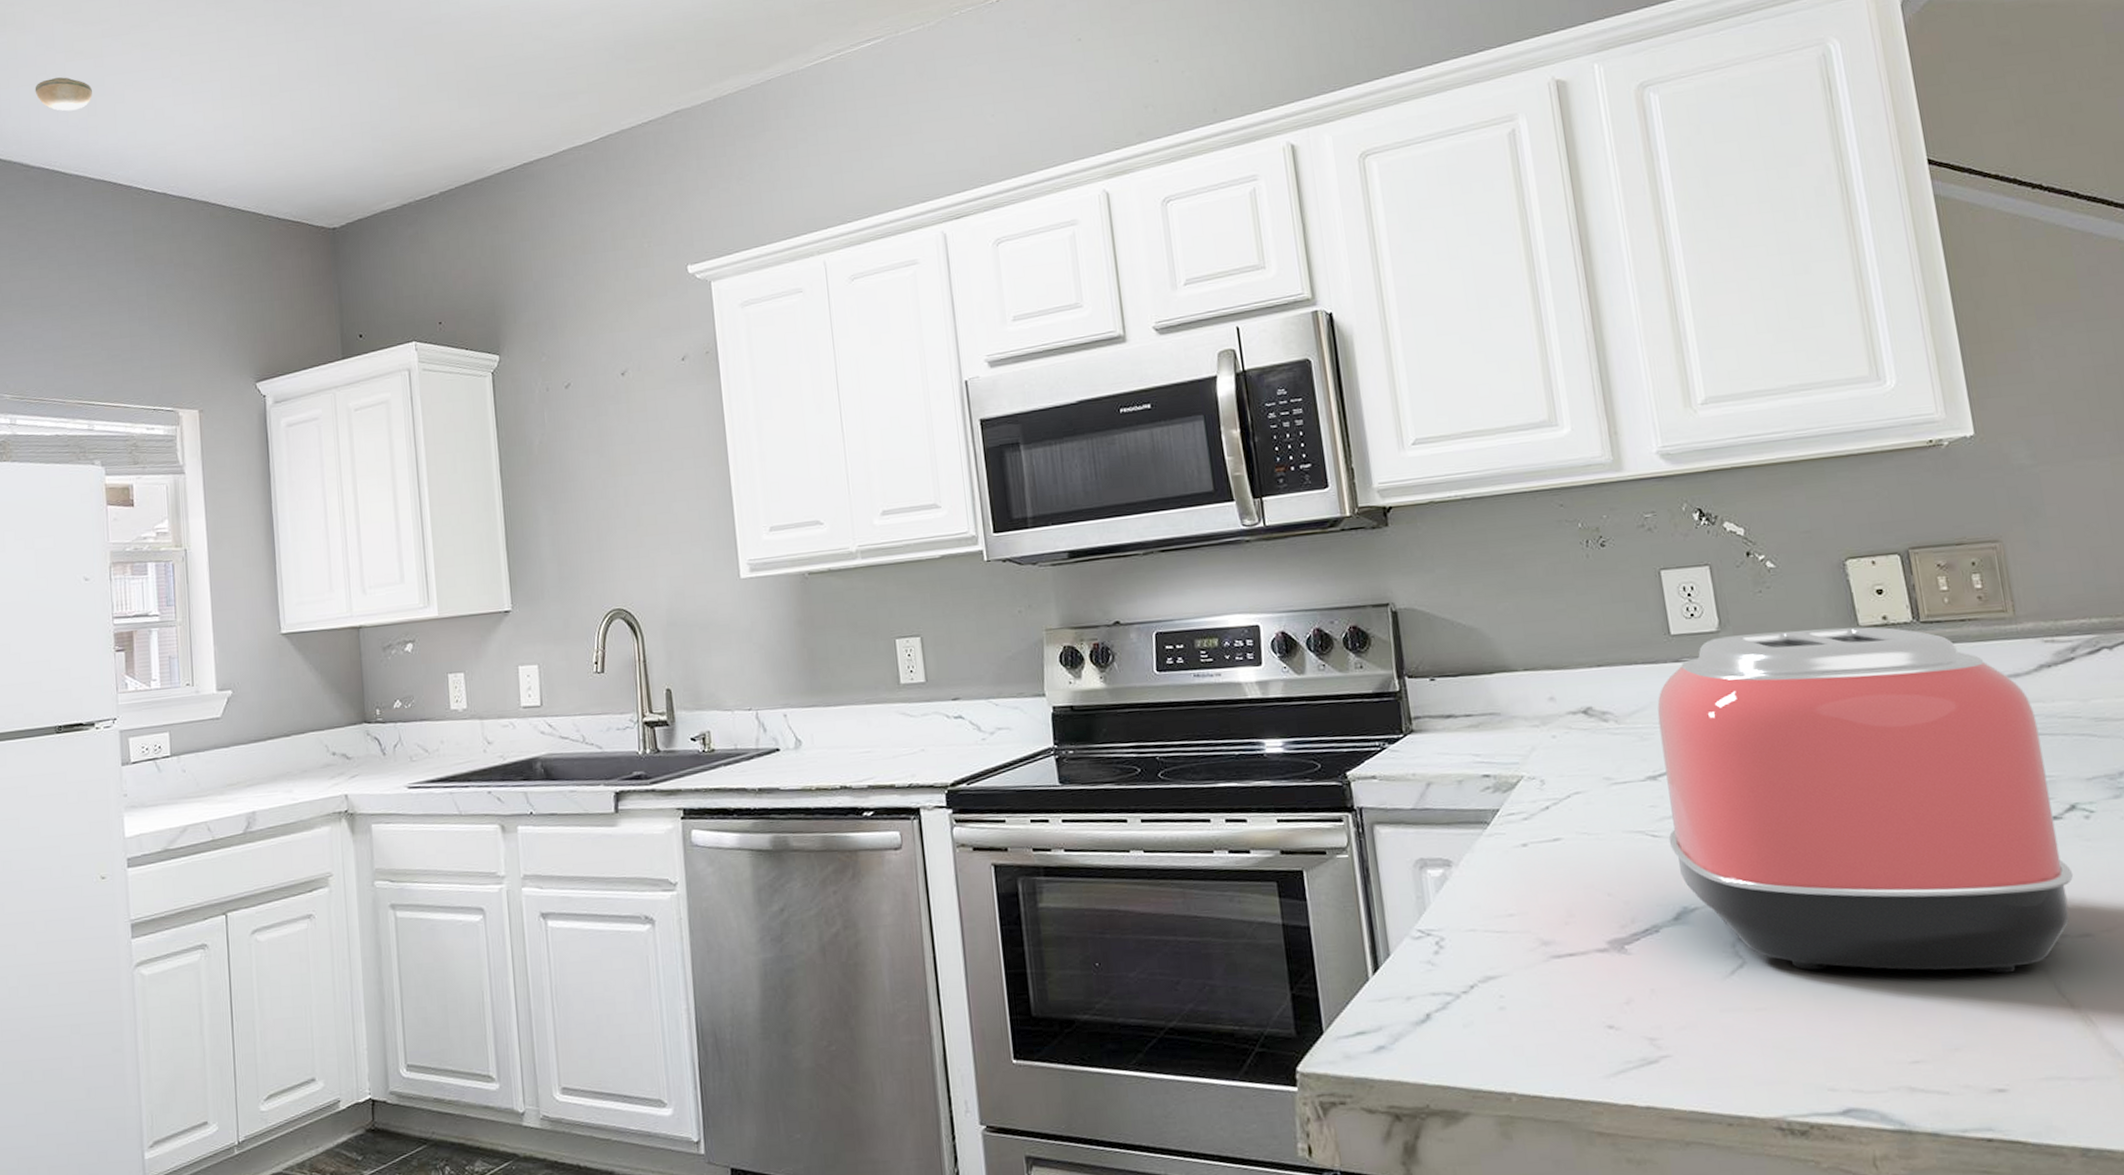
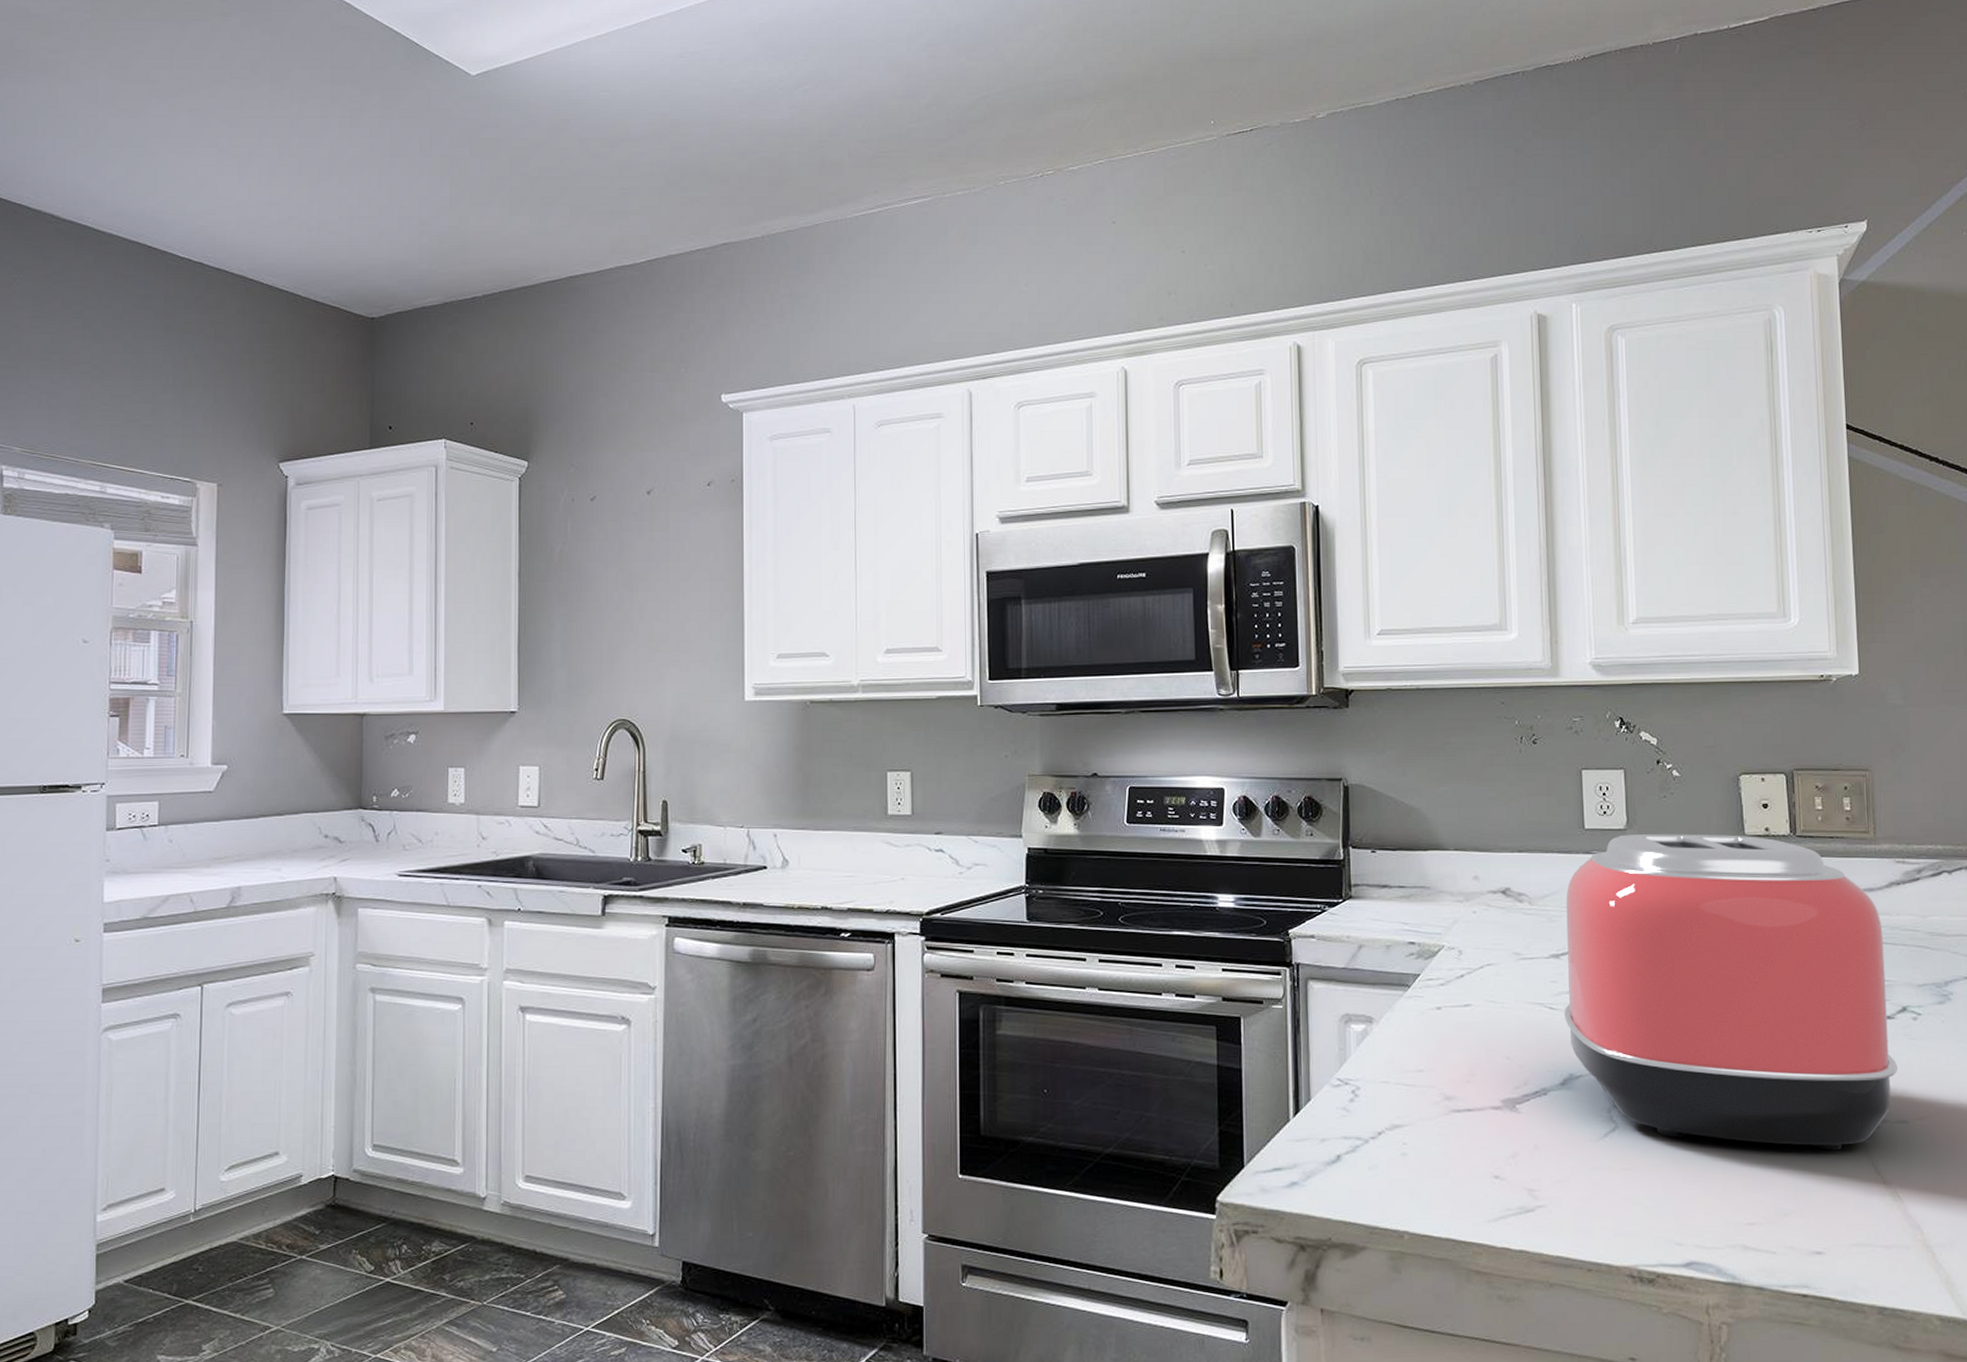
smoke detector: present [35,77,92,112] -> none [73,133,134,168]

